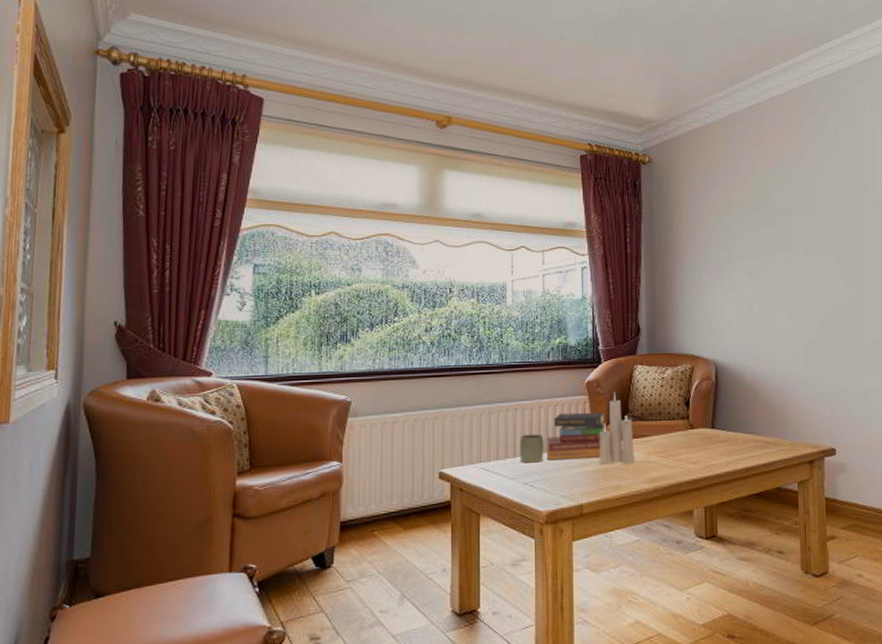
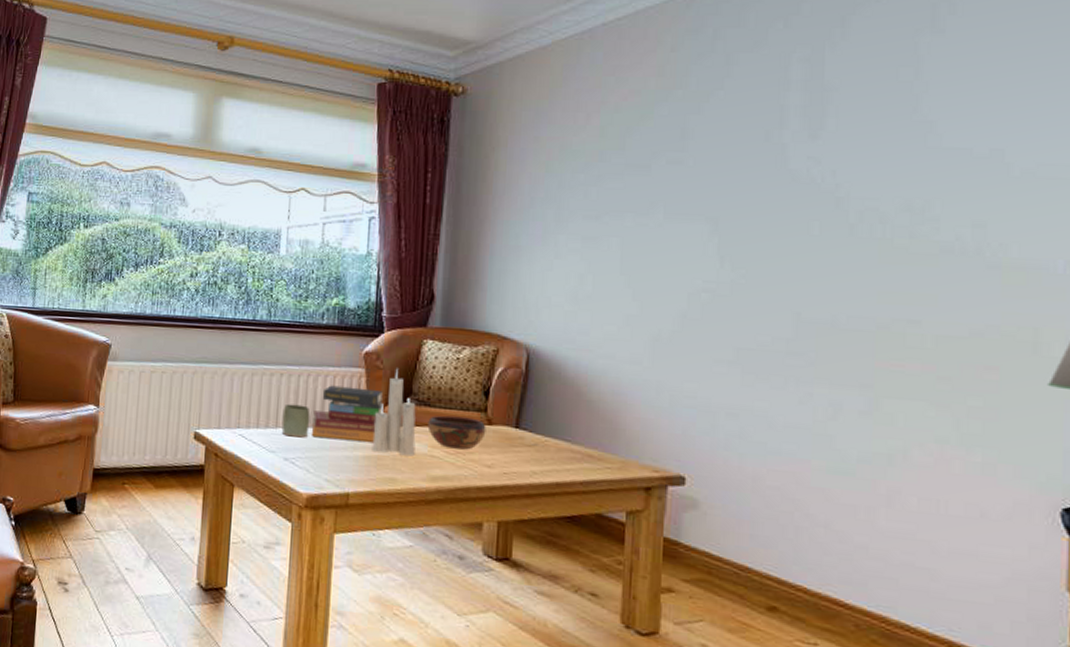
decorative bowl: none [643,425,690,453] -> present [427,415,486,450]

